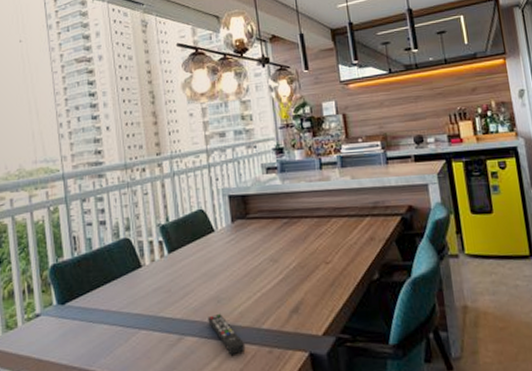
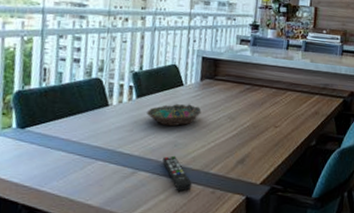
bowl: none [182,251,239,280] -> present [147,104,202,126]

